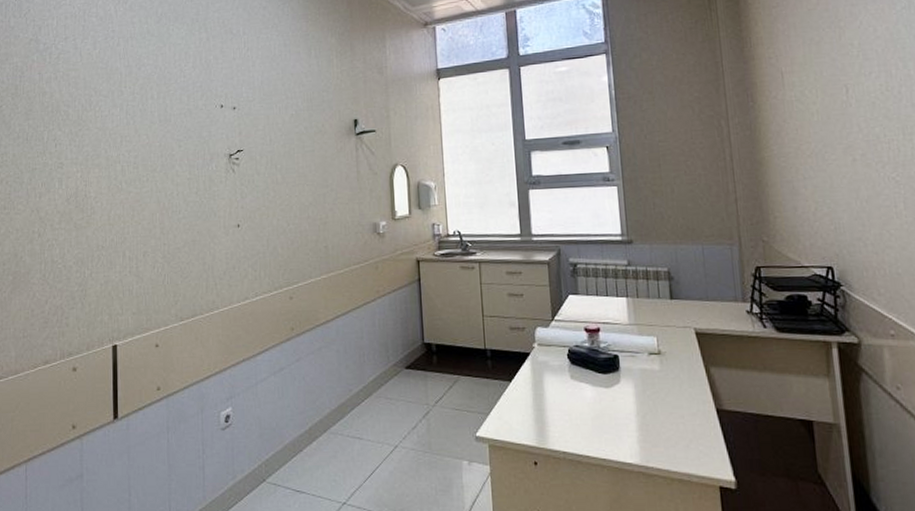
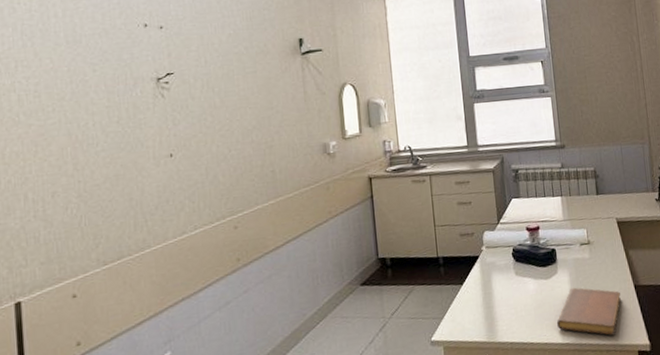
notebook: none [617,401,699,462] -> present [556,287,621,335]

